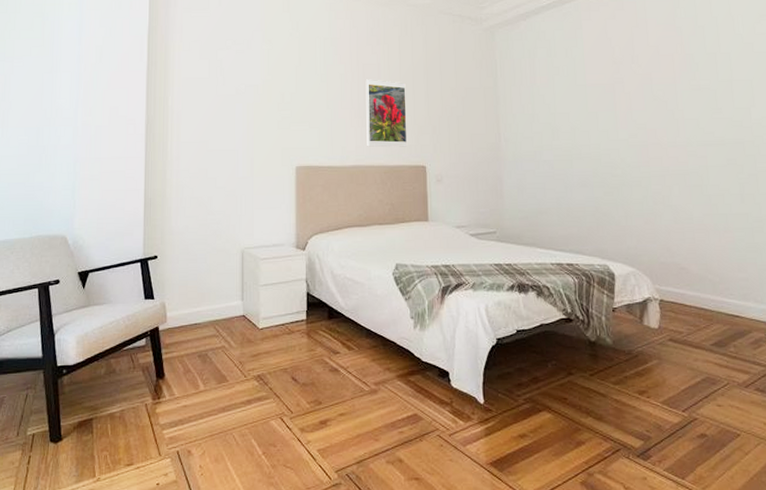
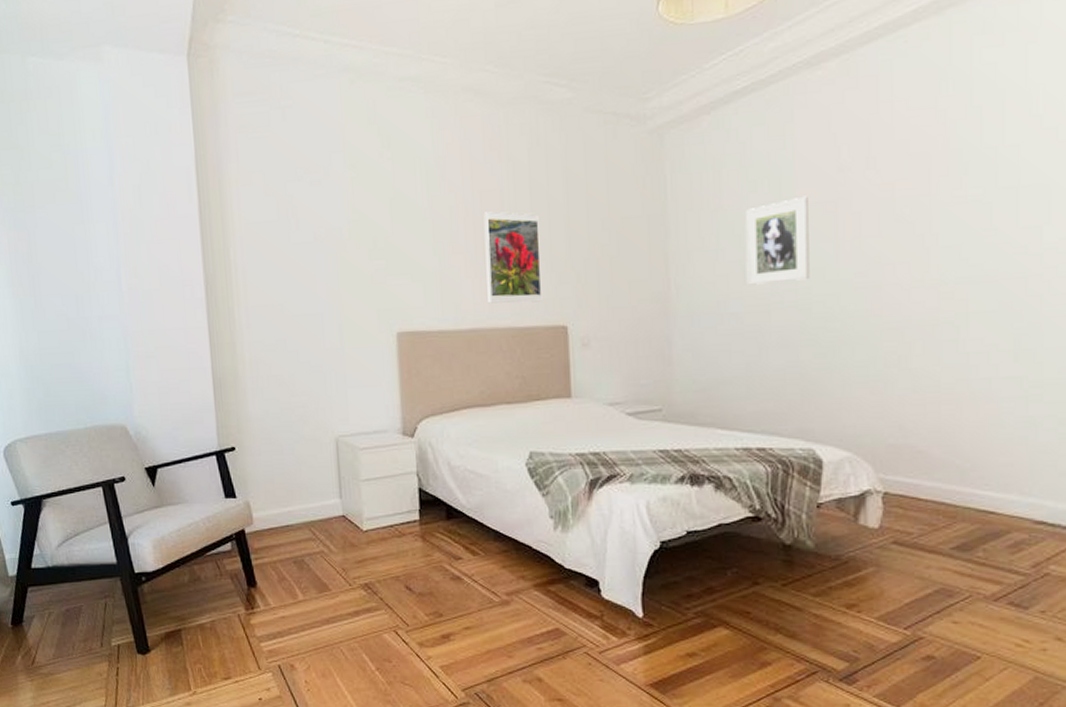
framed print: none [552,79,598,141] -> present [746,196,810,285]

